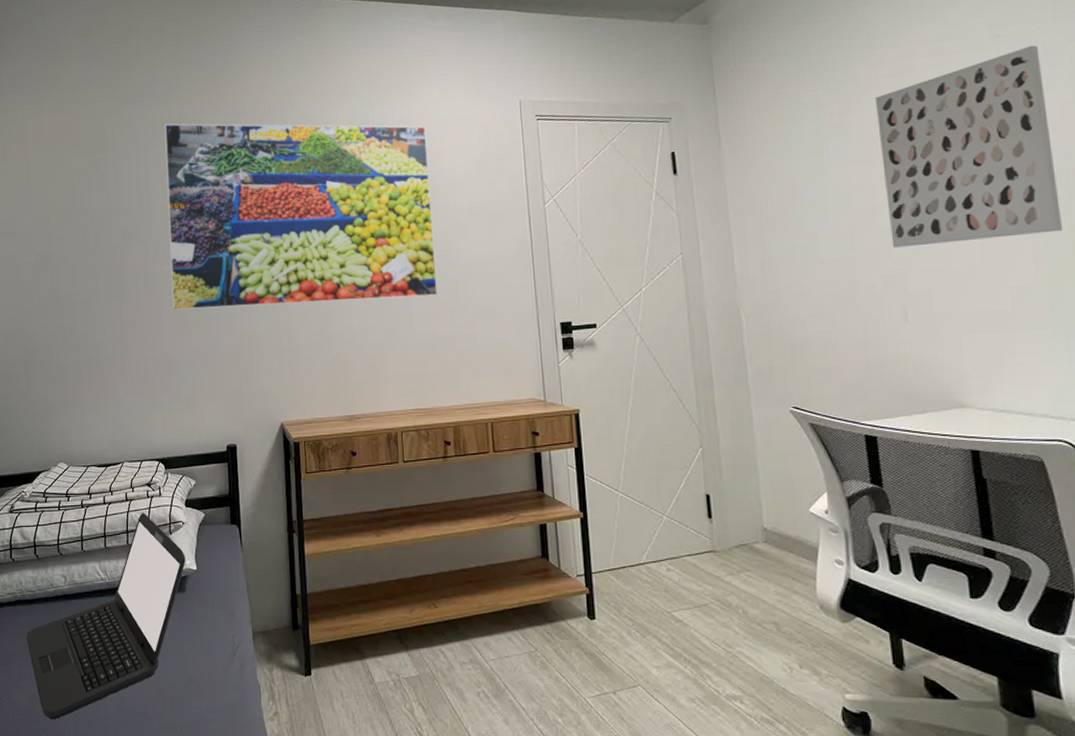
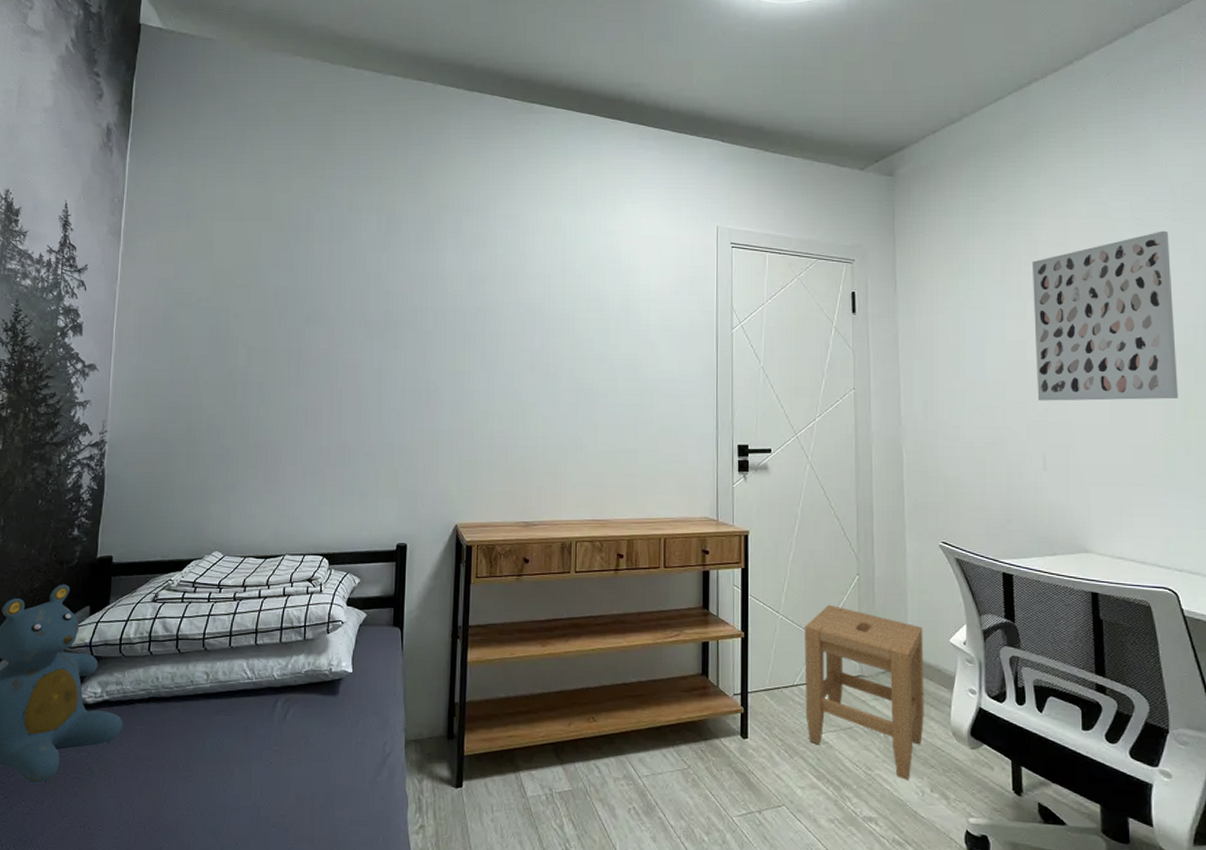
laptop: present [27,512,186,720] -> none [157,609,342,829]
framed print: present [164,123,438,310] -> none [353,208,626,408]
stool: none [647,479,787,658] -> present [804,604,924,781]

